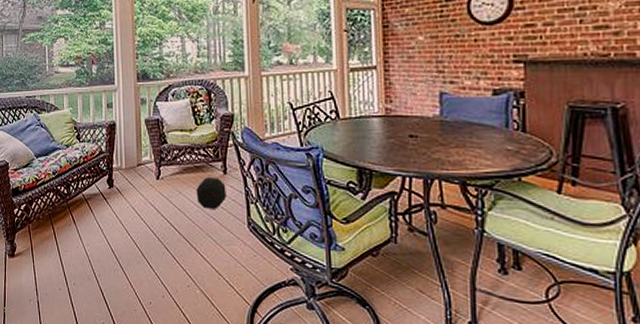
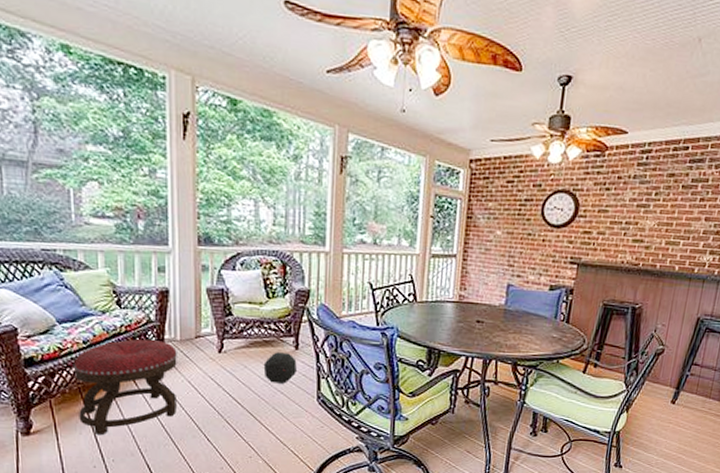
ottoman: none [45,169,124,258] -> present [73,339,177,434]

